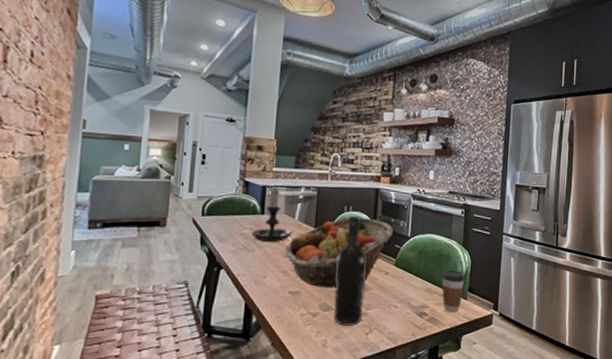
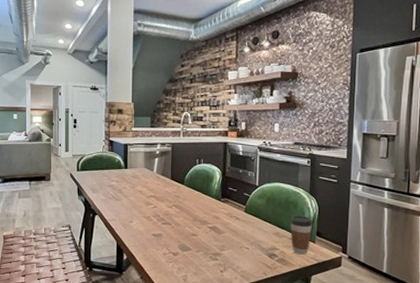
candle holder: present [251,184,293,243] -> none [118,142,153,193]
fruit basket: present [285,217,393,289] -> none [147,168,242,232]
wine bottle: present [334,216,367,327] -> none [191,168,219,265]

